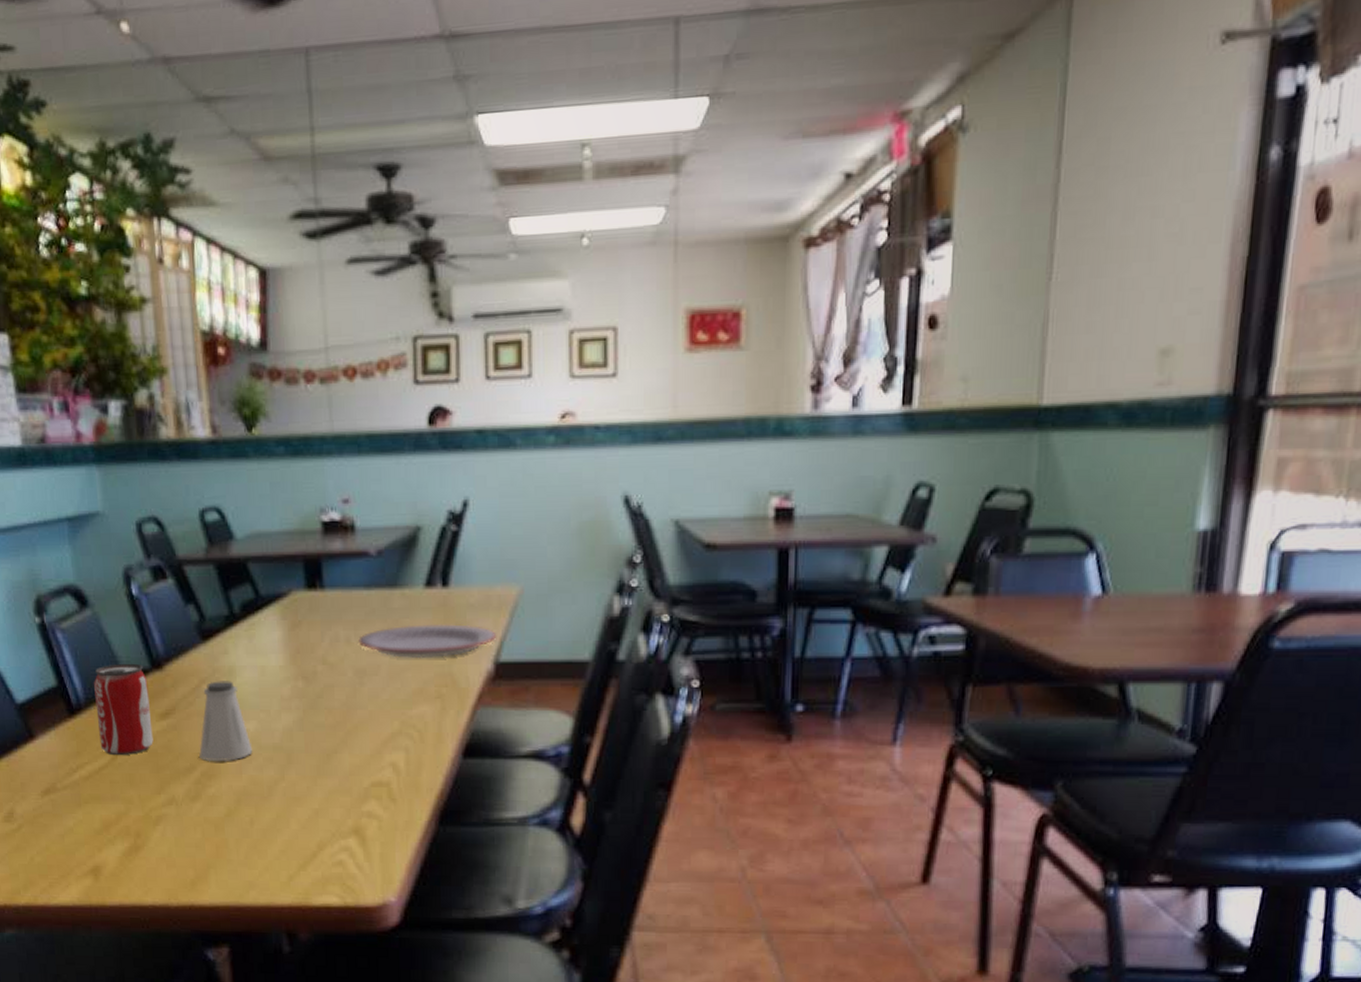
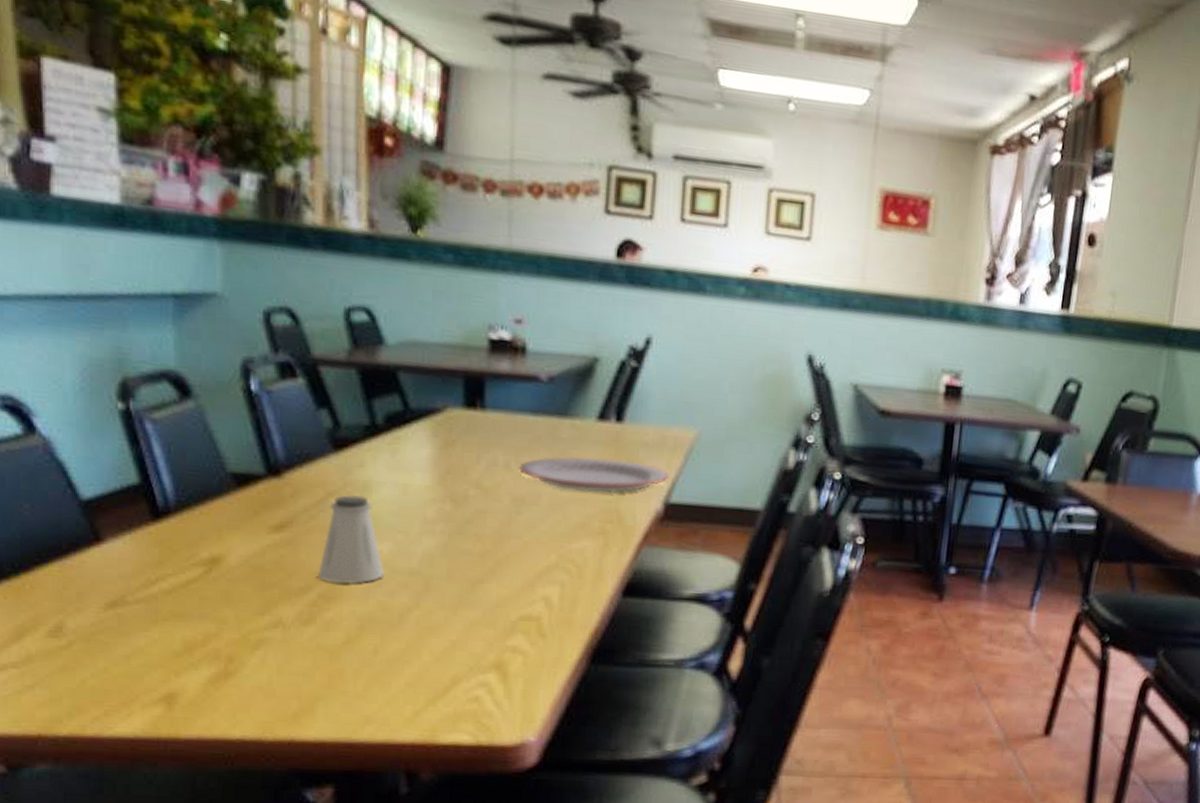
beverage can: present [94,663,153,756] -> none [189,465,261,569]

